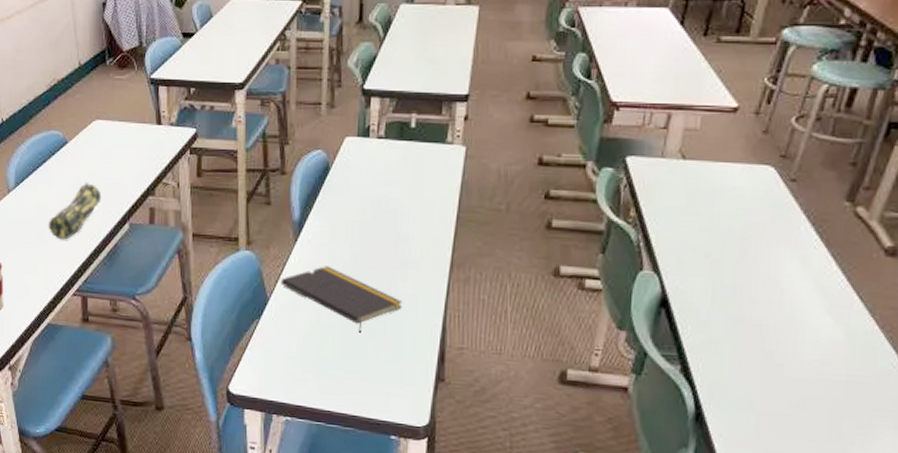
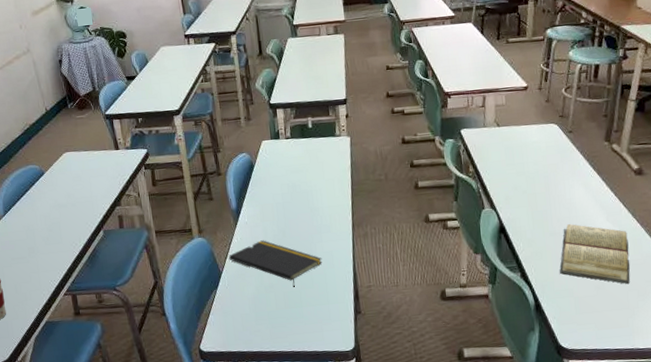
pencil case: present [49,181,102,240] -> none [36,202,78,252]
diary: none [741,310,857,409] -> present [560,224,630,285]

